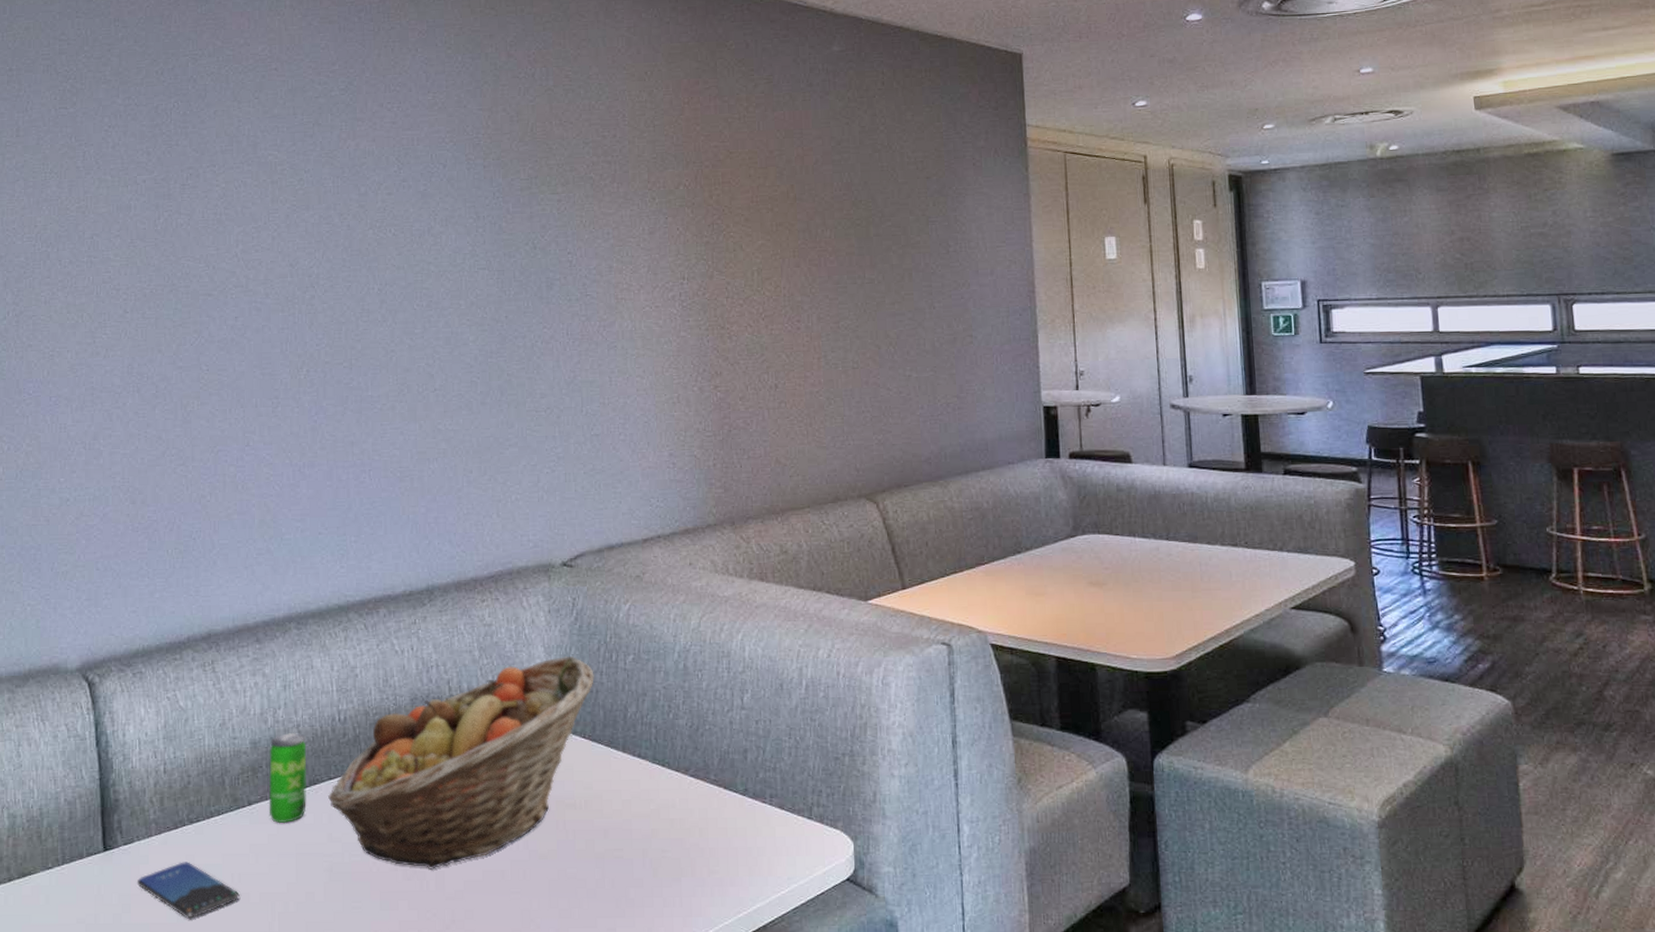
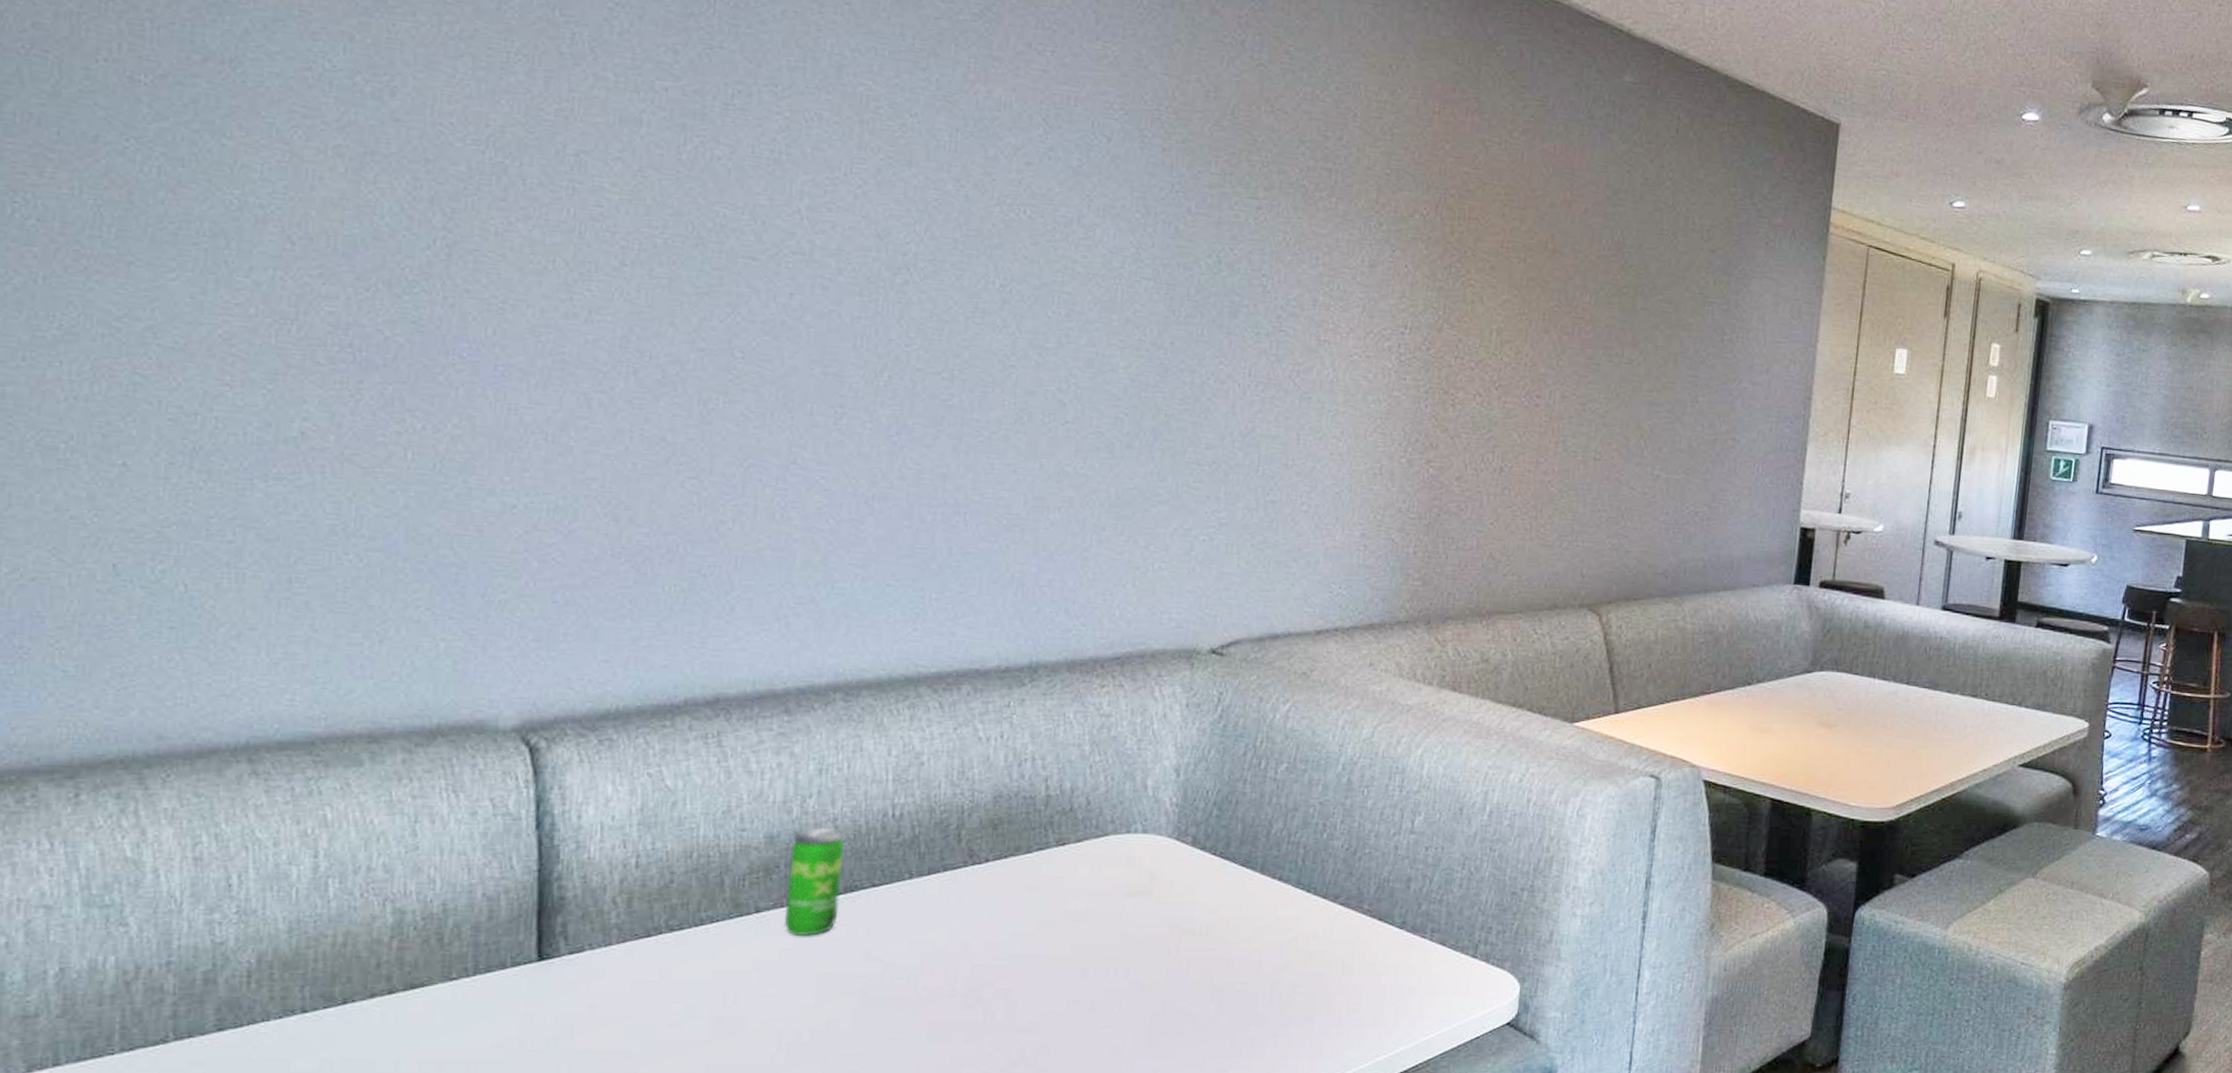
smartphone: present [136,862,240,919] -> none [584,977,734,1047]
fruit basket: present [328,656,594,870] -> none [869,759,1236,998]

